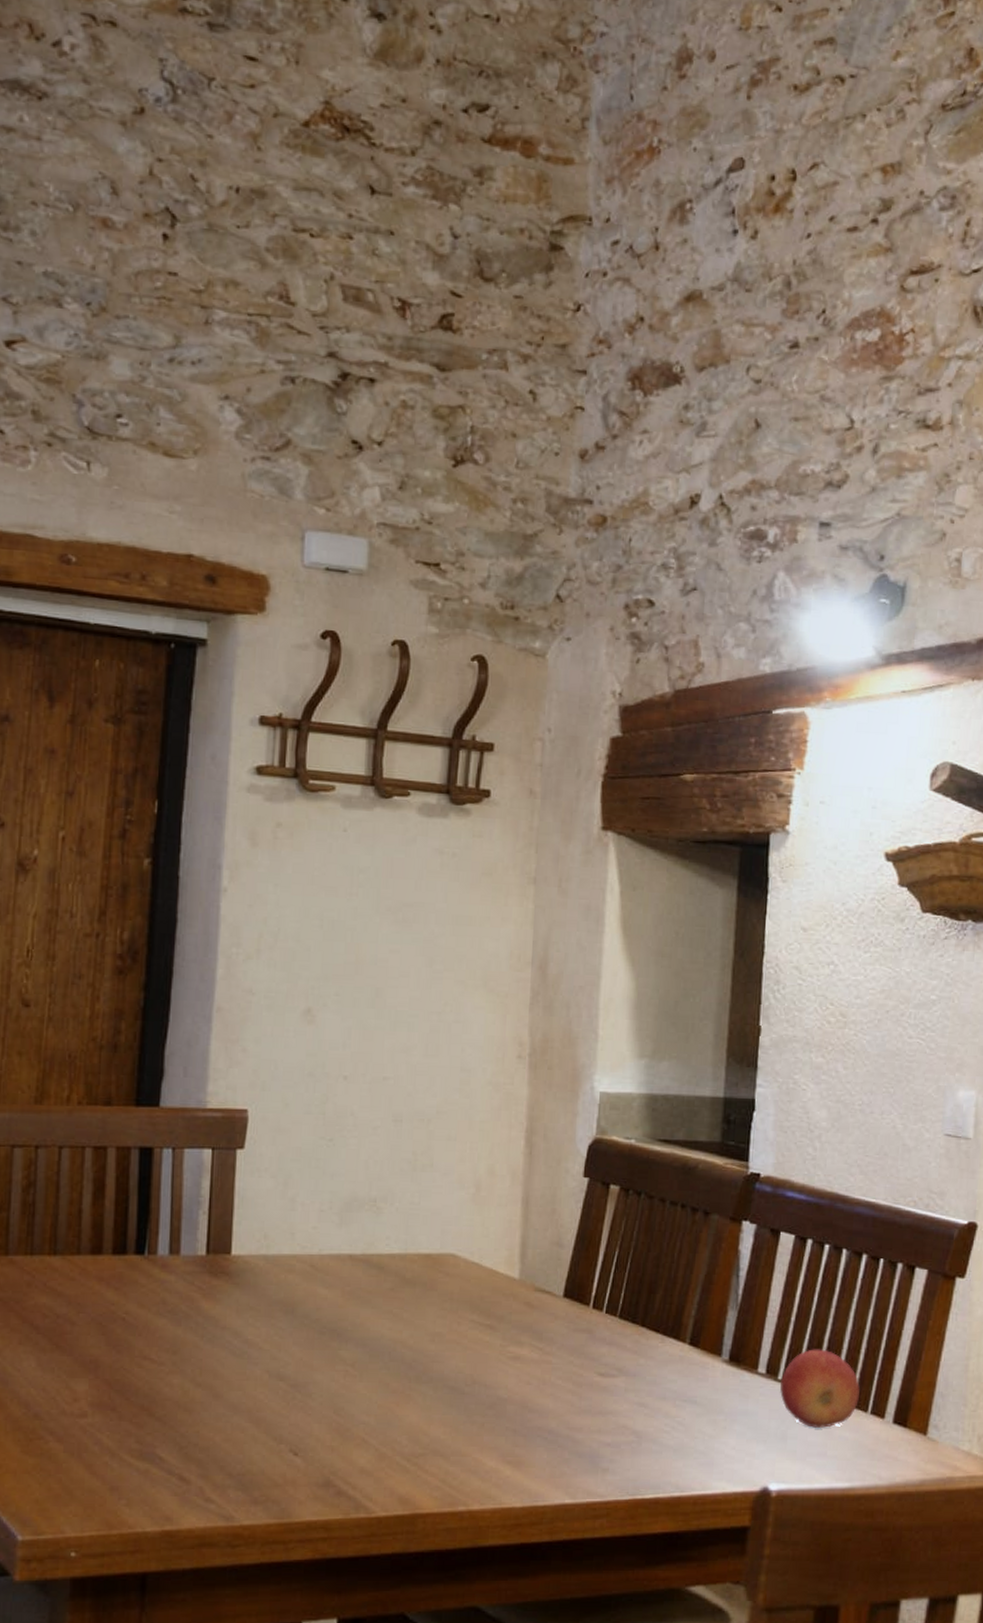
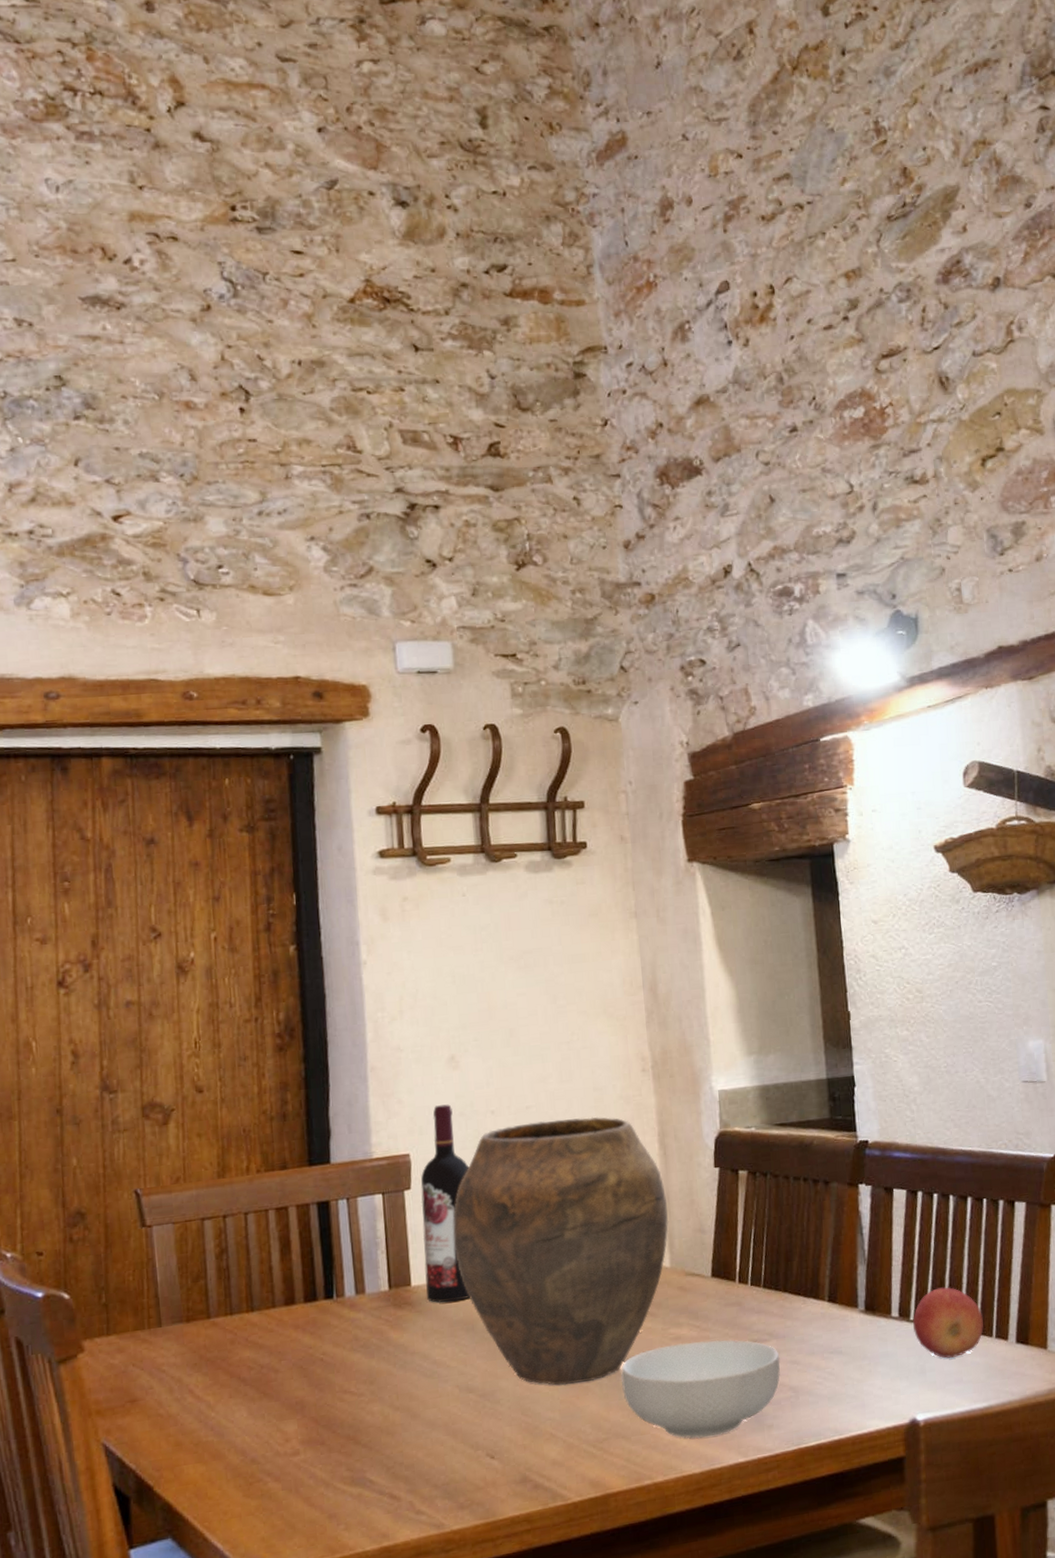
wine bottle: none [246,1061,312,1279] -> present [420,1104,470,1304]
vase: none [284,1096,526,1390] -> present [453,1116,669,1386]
cereal bowl: none [448,1364,627,1471] -> present [621,1339,780,1439]

